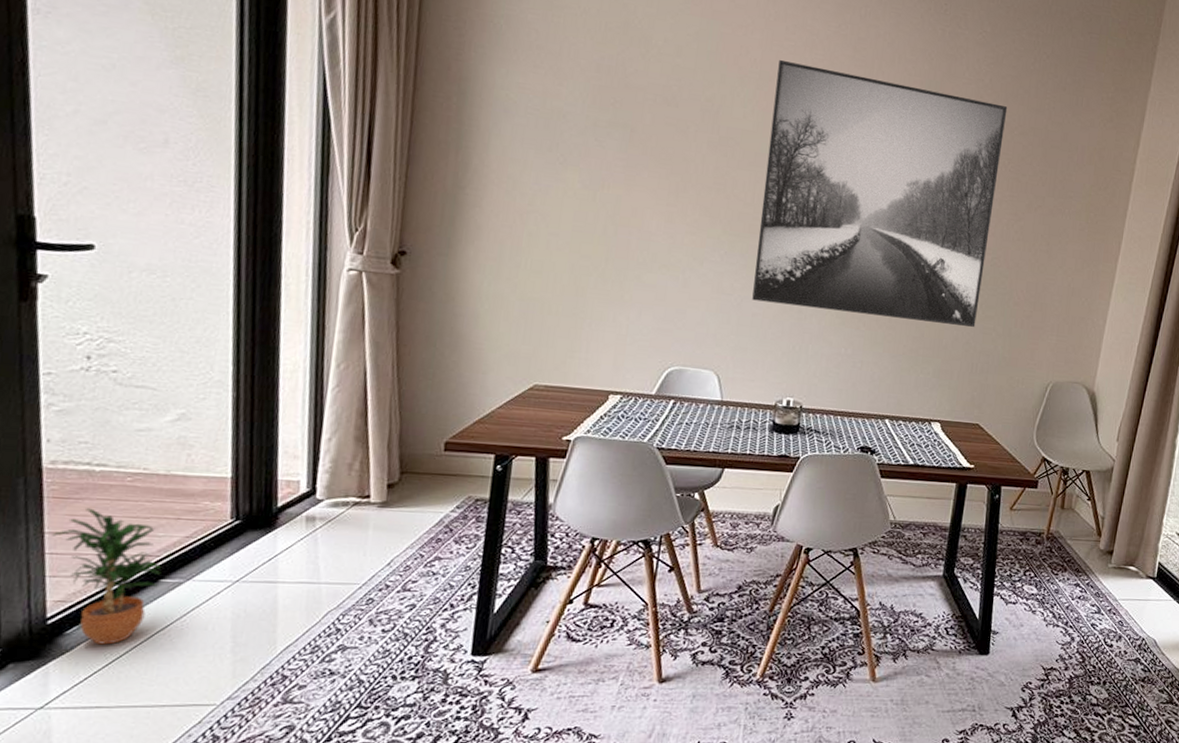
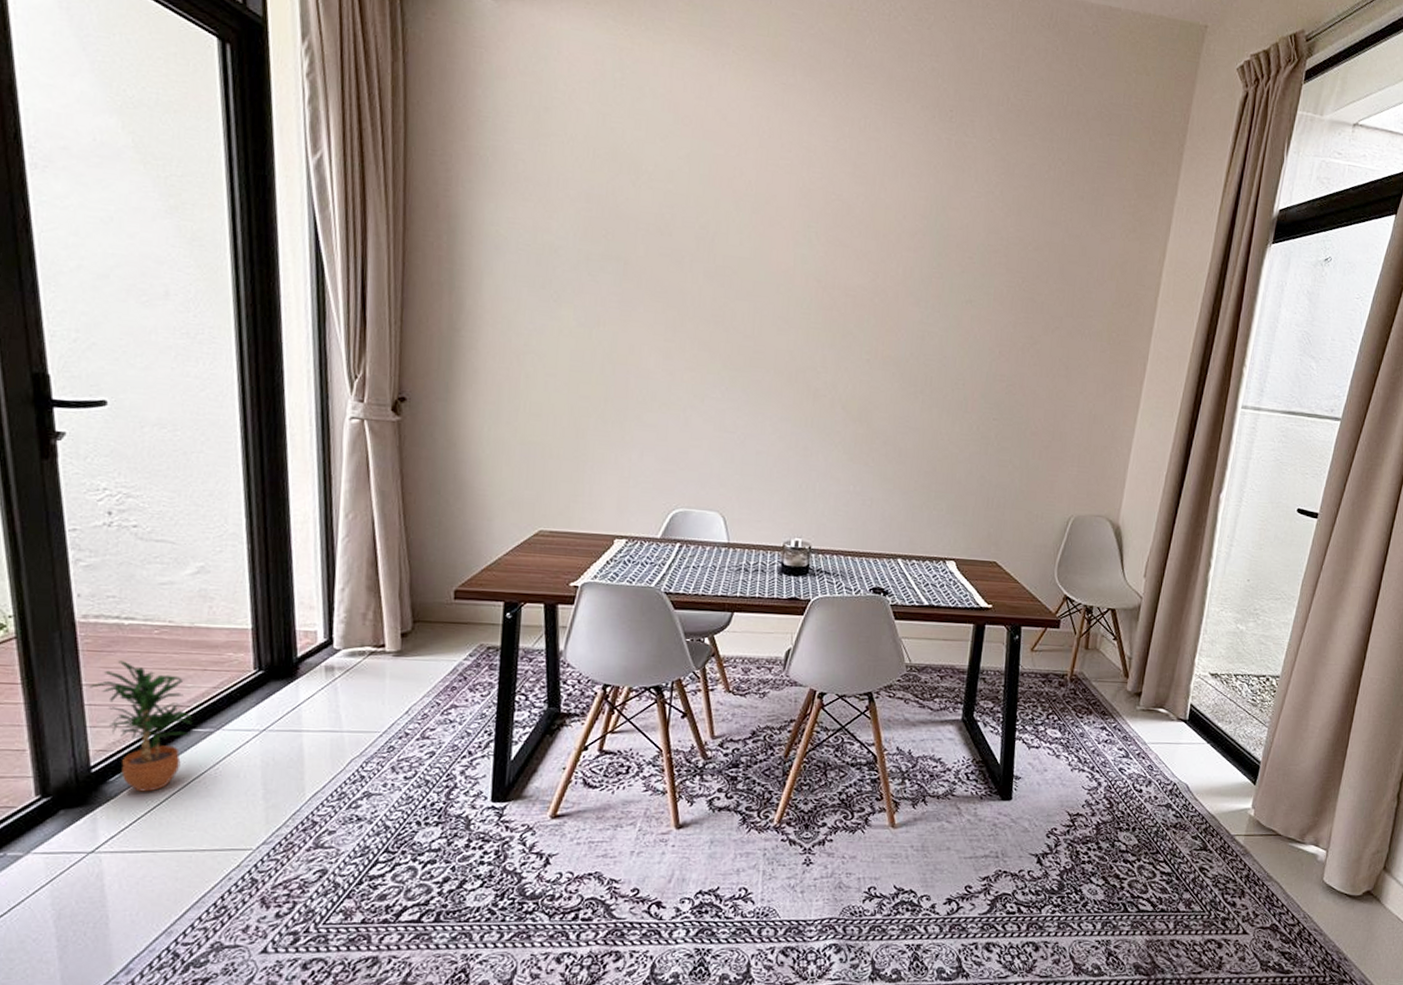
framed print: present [752,60,1008,327] -> none [756,181,1021,460]

